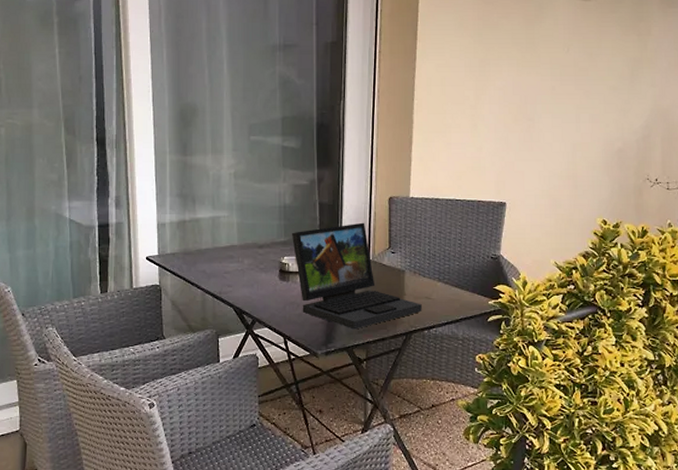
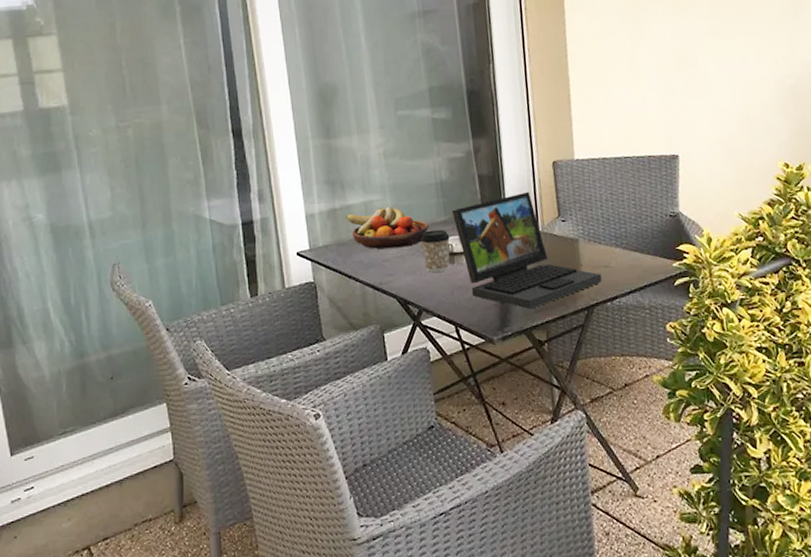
fruit bowl: none [194,224,269,262] -> present [346,207,429,249]
coffee cup: none [260,249,287,288] -> present [420,229,450,273]

